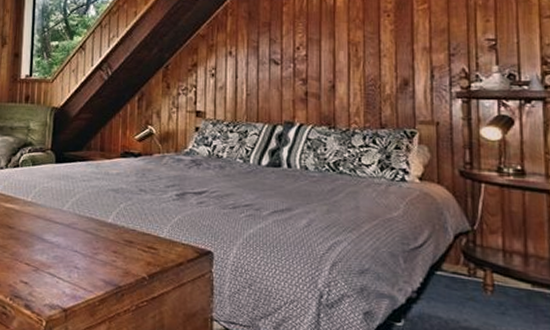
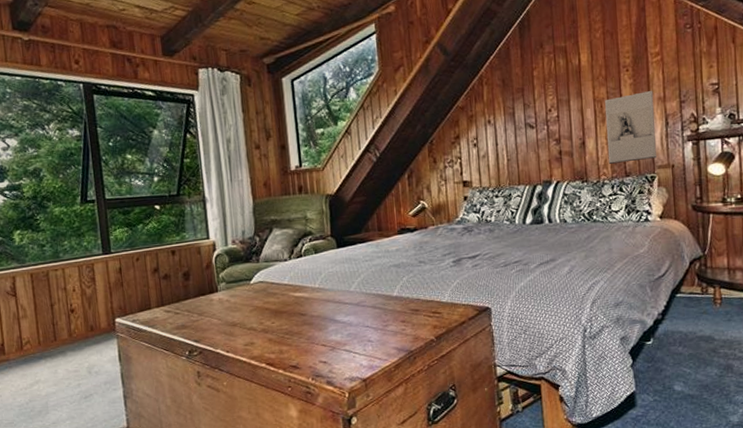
wall sculpture: none [360,39,420,114] -> present [605,90,658,165]

